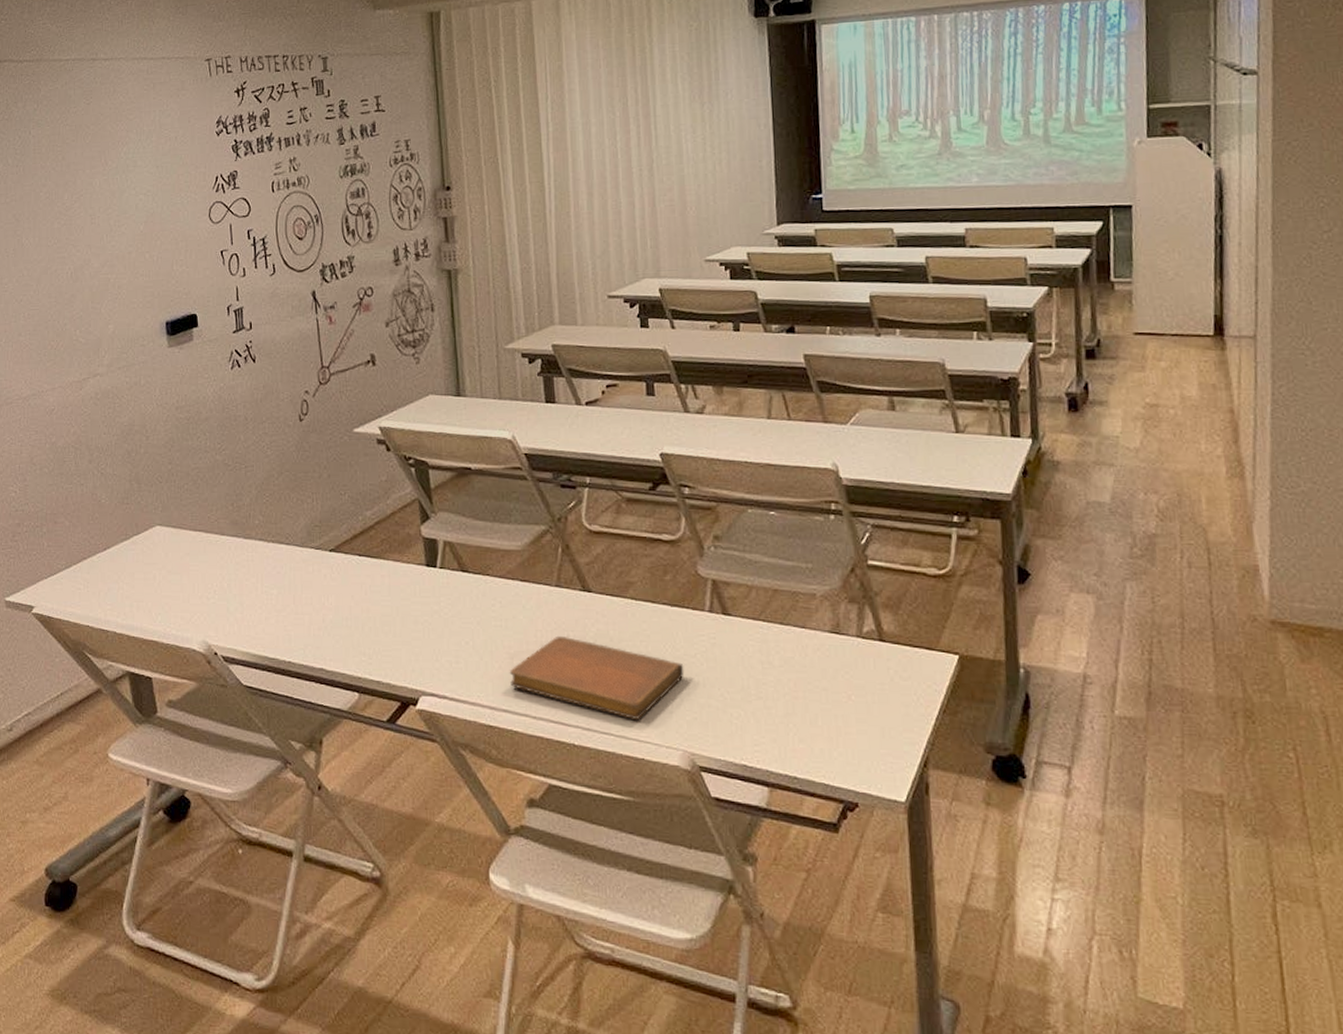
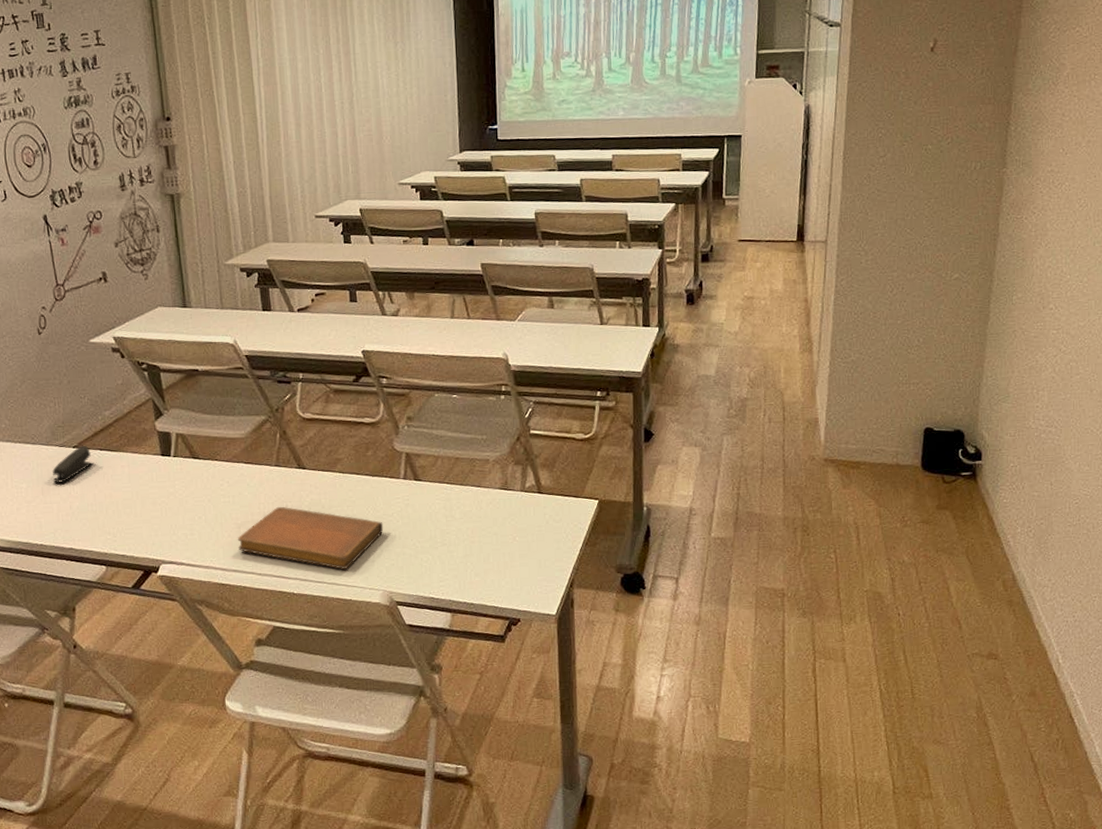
stapler: none [305,550,351,591] -> present [51,446,93,483]

